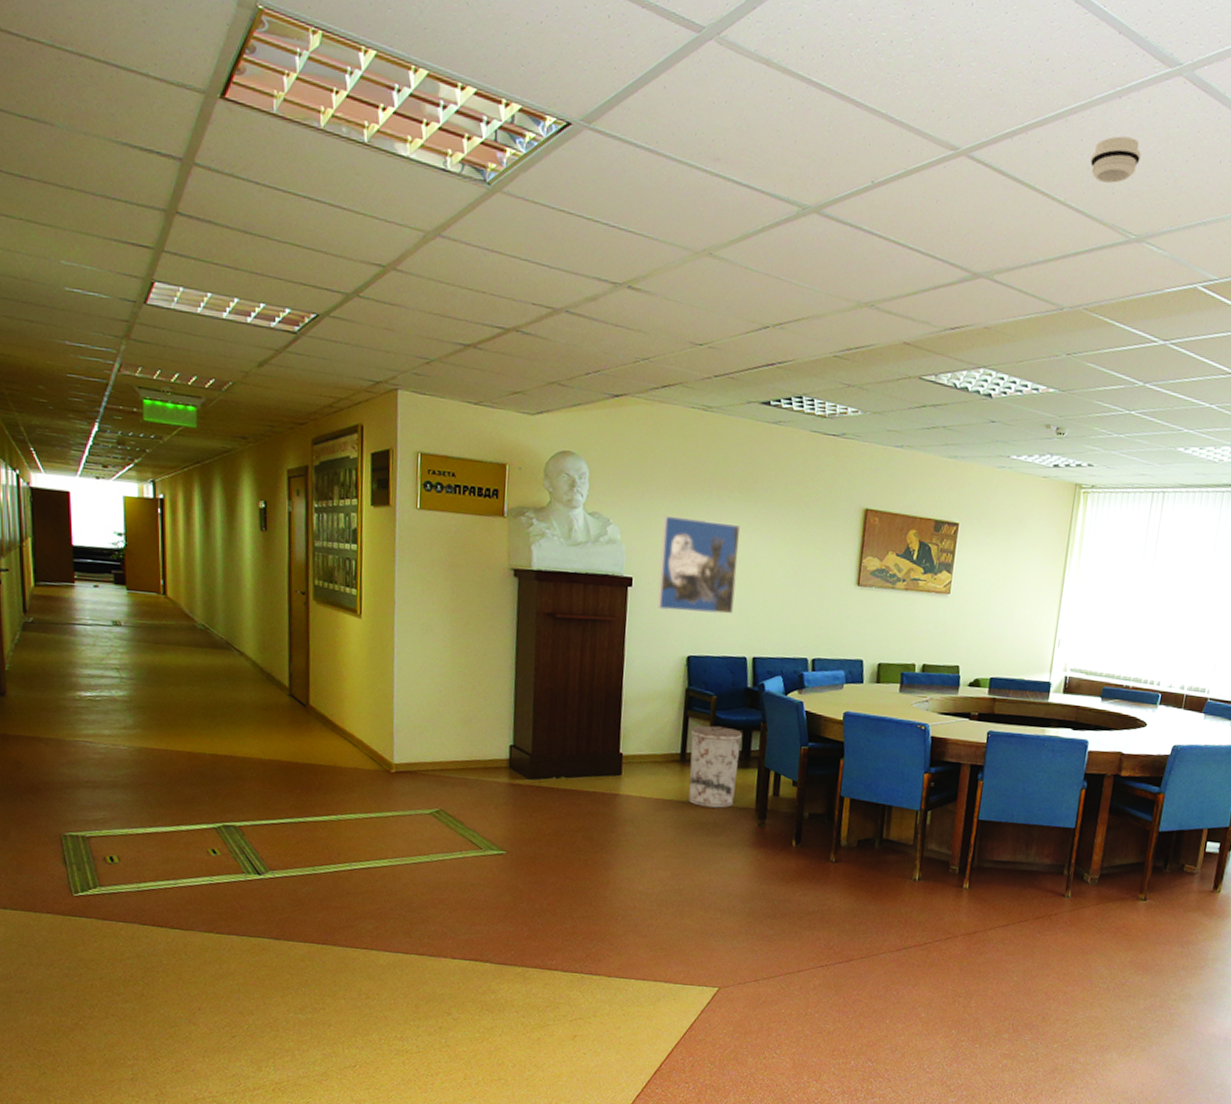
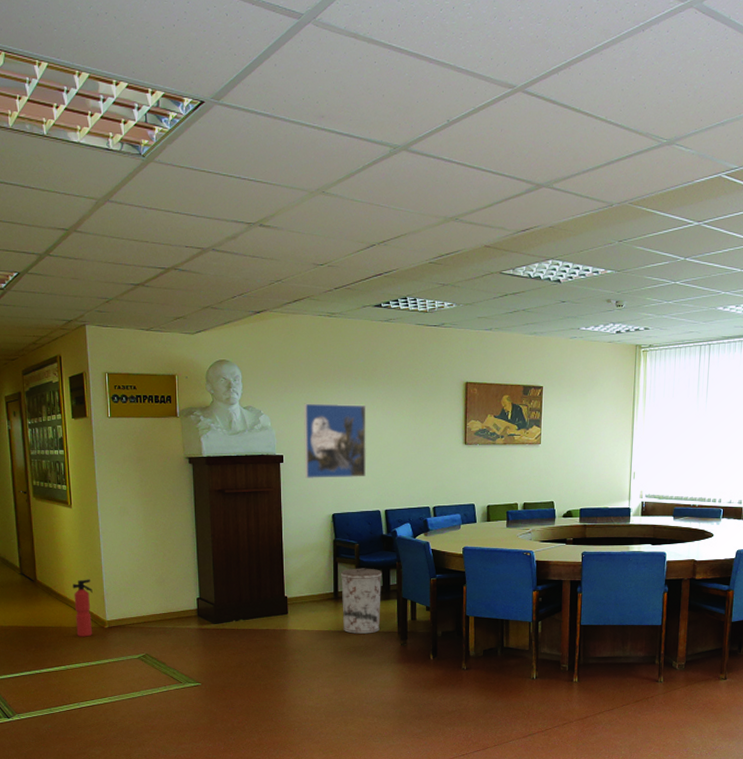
fire extinguisher: none [354,709,380,782] -> present [72,579,93,637]
smoke detector: present [1090,136,1141,183] -> none [624,62,665,100]

